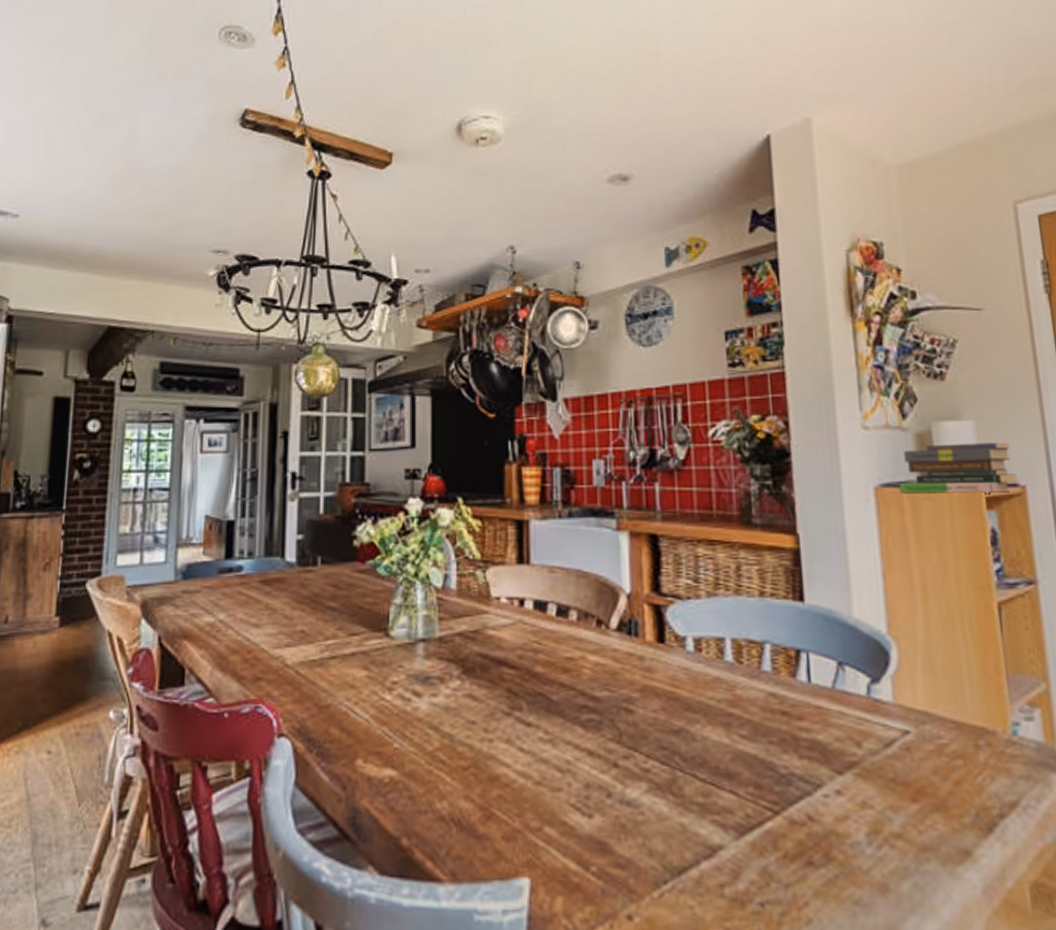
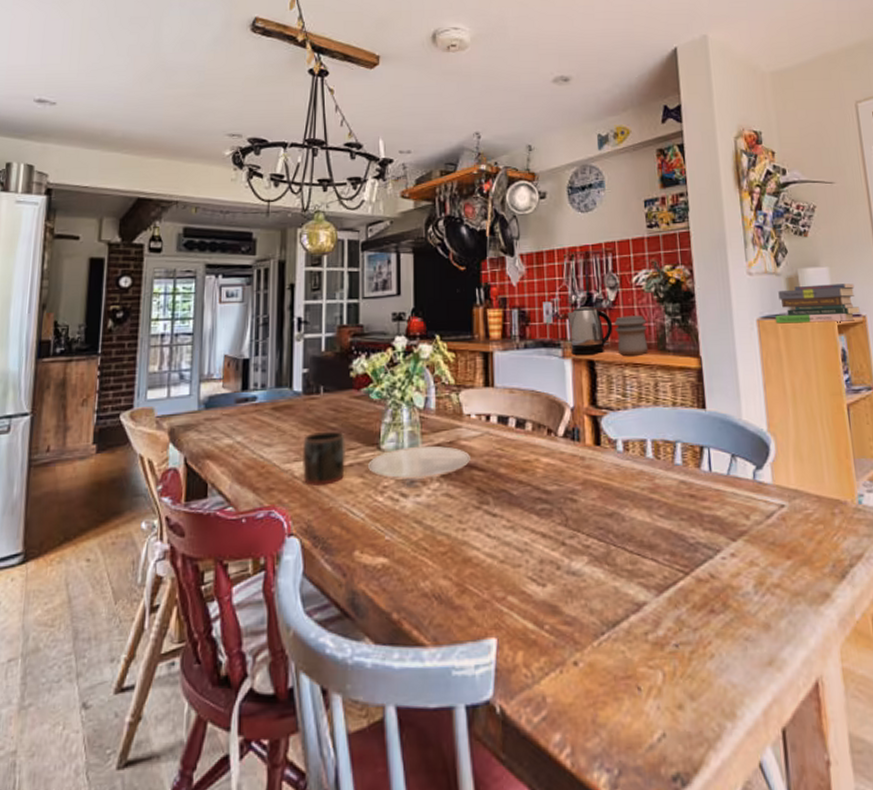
mug: none [296,611,348,677] -> present [303,430,347,485]
plate: none [374,634,499,674] -> present [368,445,470,479]
kettle: none [623,466,683,529] -> present [567,306,613,356]
jar: none [684,479,729,532] -> present [614,315,649,357]

